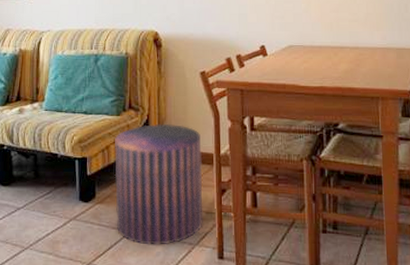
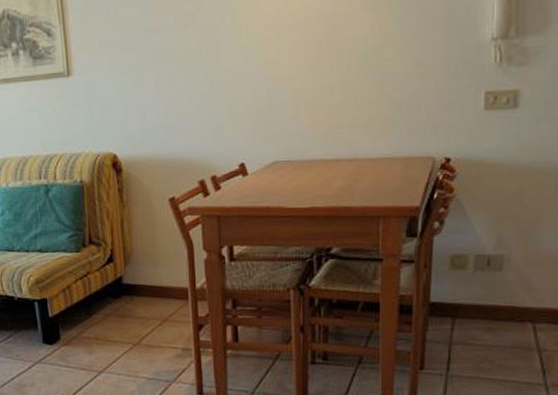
stool: present [114,123,203,245] -> none [76,258,180,384]

